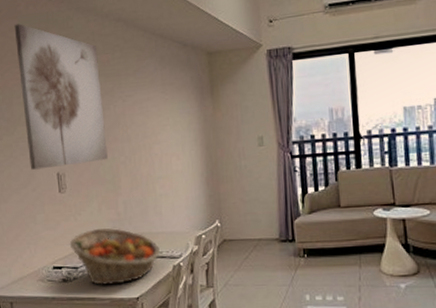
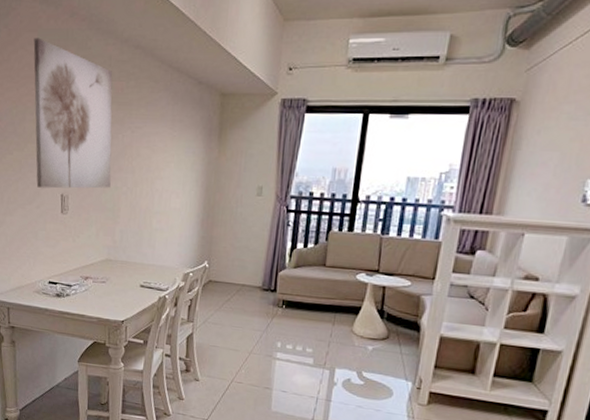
fruit basket: present [69,228,160,286] -> none [66,251,149,306]

